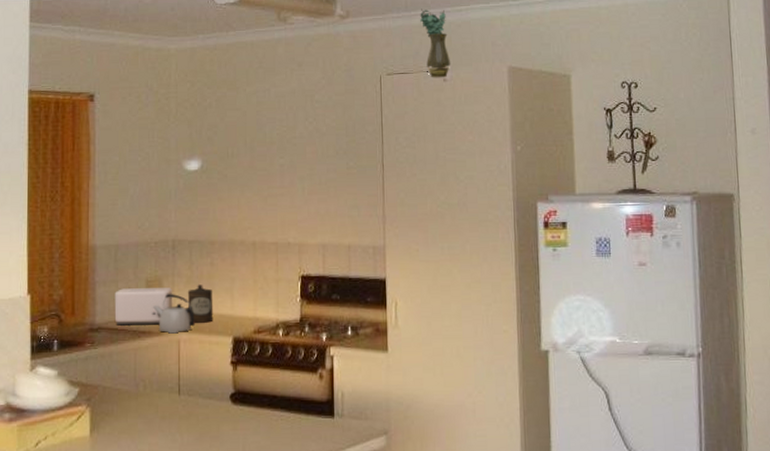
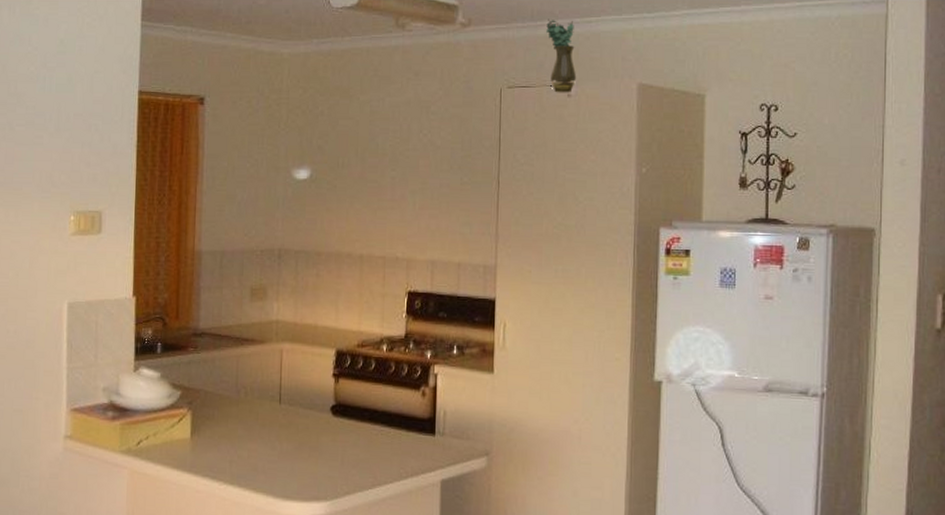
toaster: present [114,288,173,326] -> none [218,295,278,333]
kettle: present [153,293,196,334] -> none [257,302,299,343]
canister: present [187,285,214,323] -> none [291,295,318,334]

